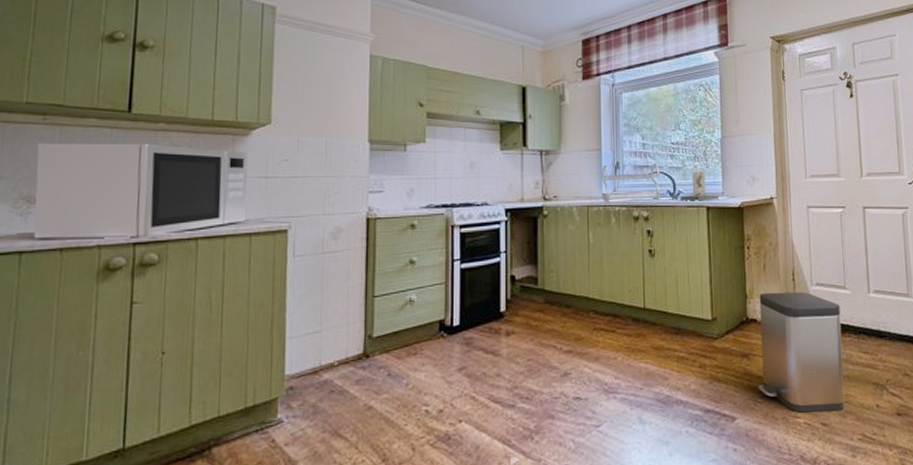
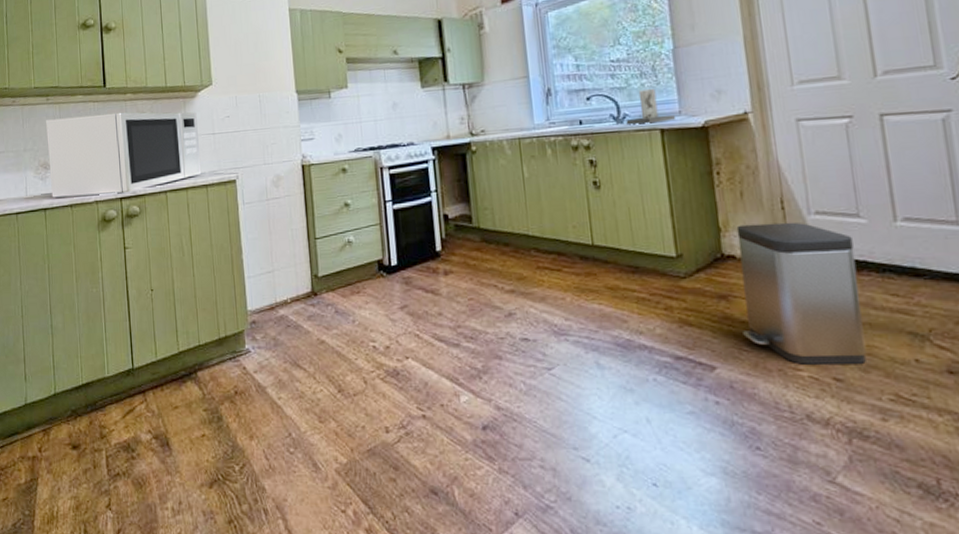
dish rack: present [601,163,661,203] -> none [531,85,603,133]

